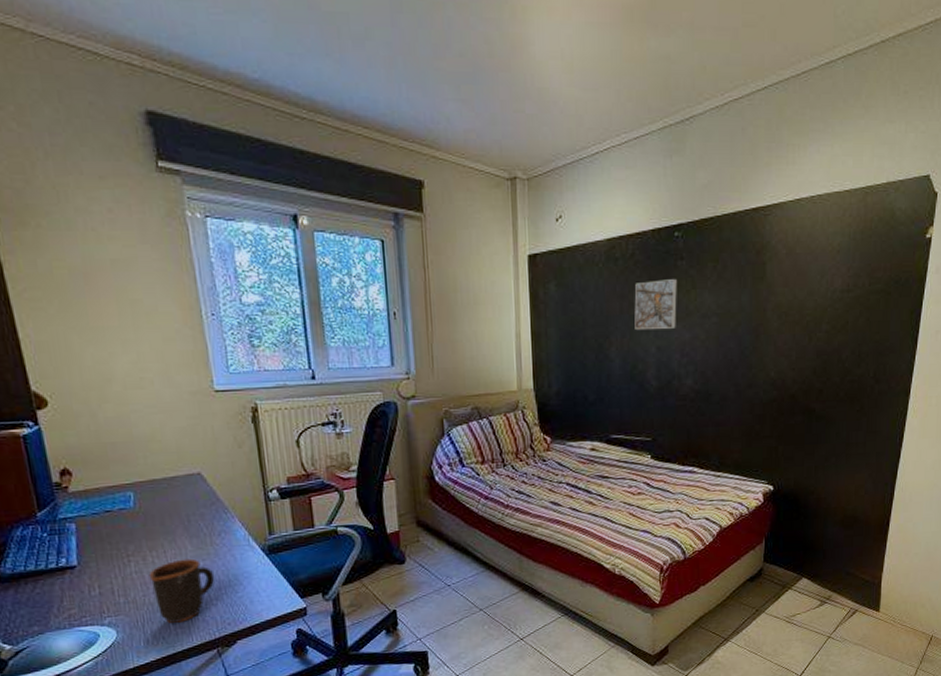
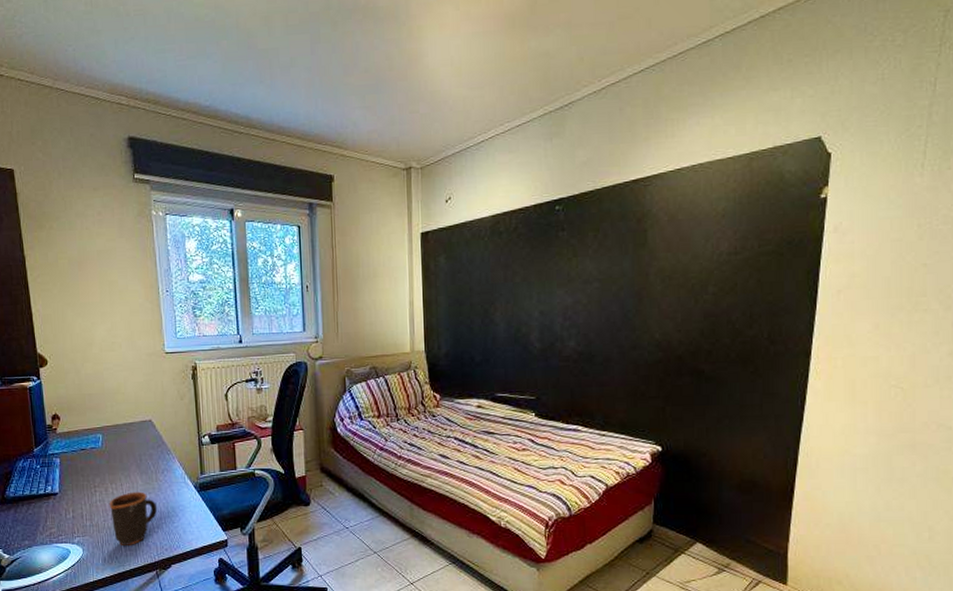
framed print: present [634,279,677,331] -> none [518,249,559,297]

